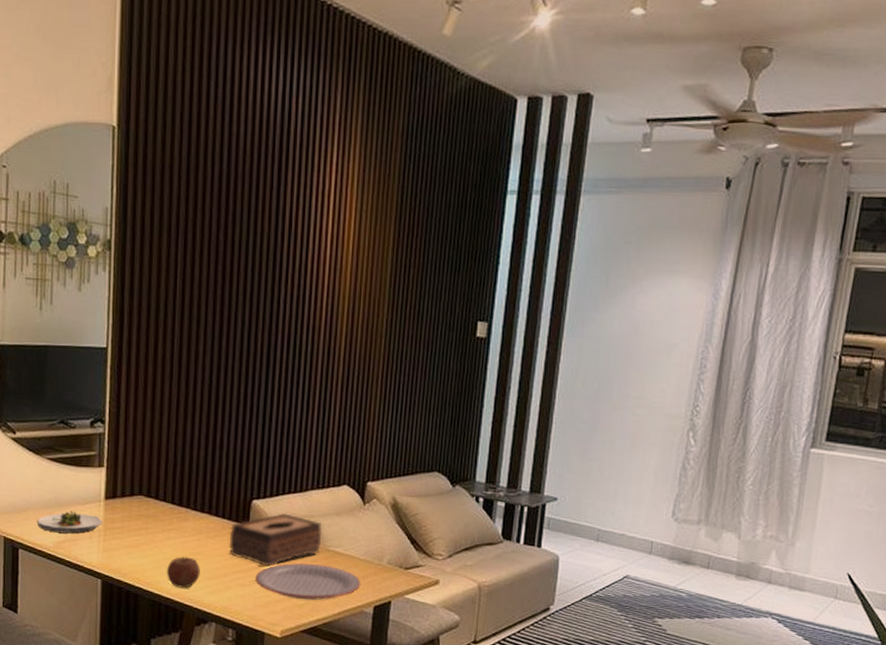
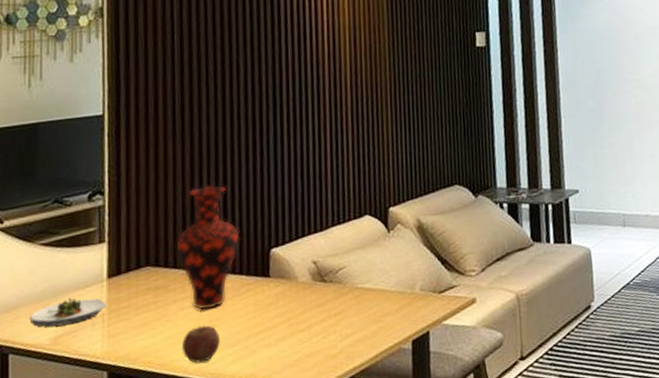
vase: none [167,431,224,544] -> present [176,185,239,310]
tissue box: present [229,513,322,567] -> none [248,256,349,320]
plate: present [255,563,361,600] -> none [281,305,396,350]

